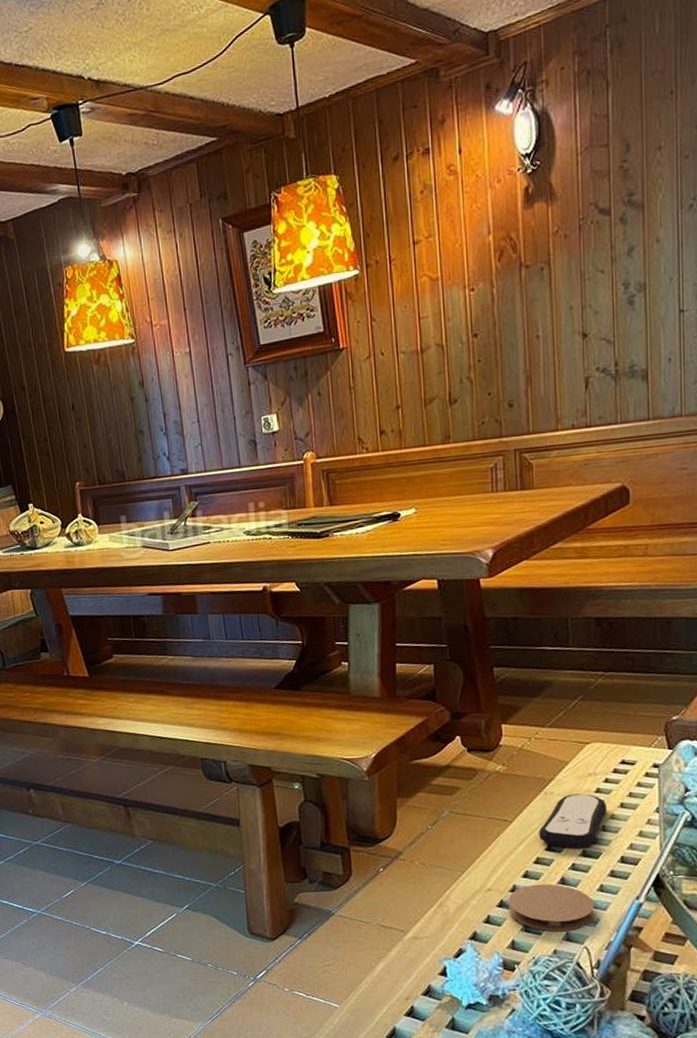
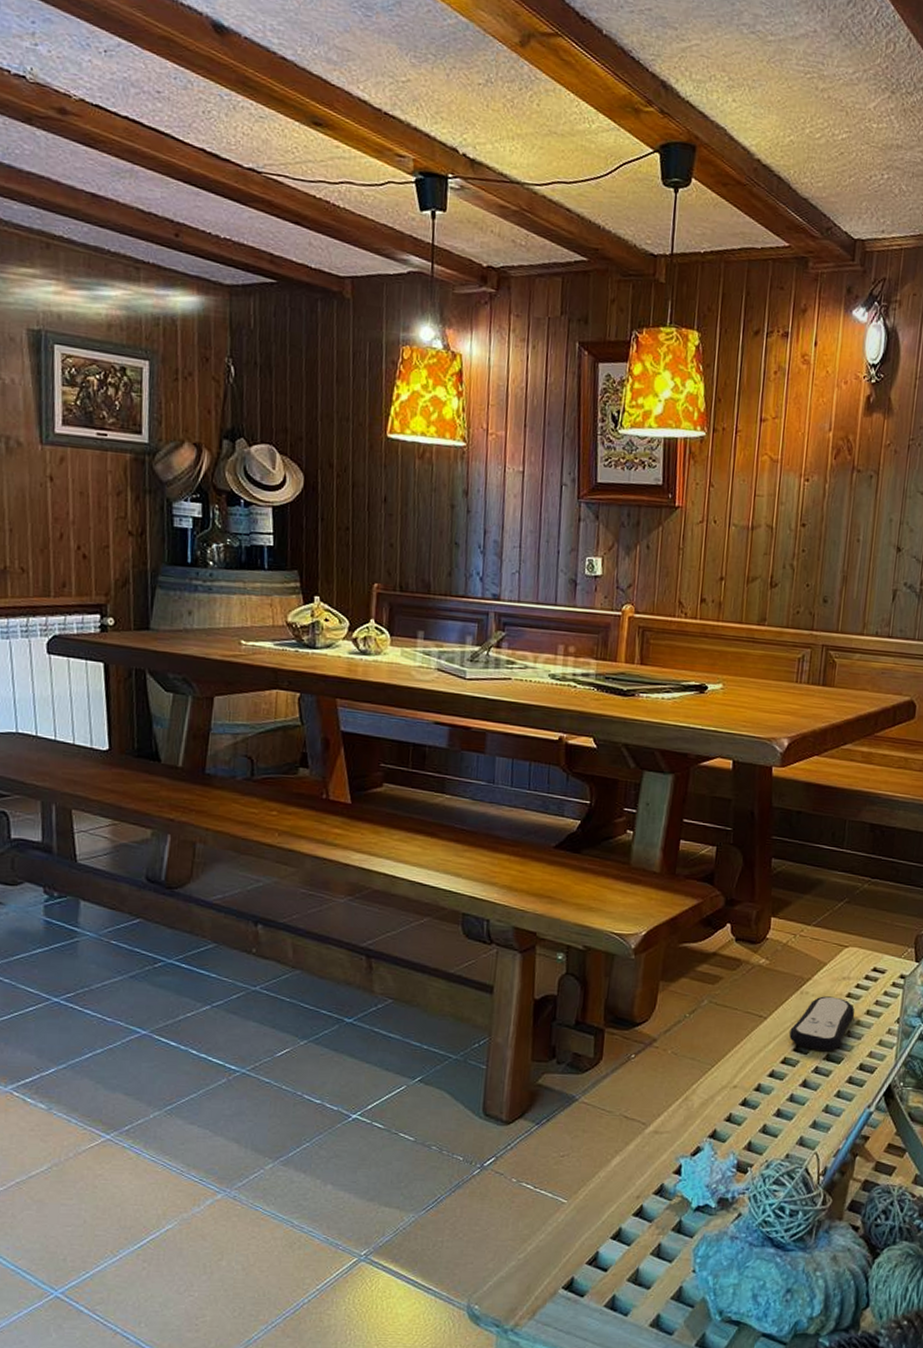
coaster: present [508,884,595,932] -> none [750,1085,830,1136]

